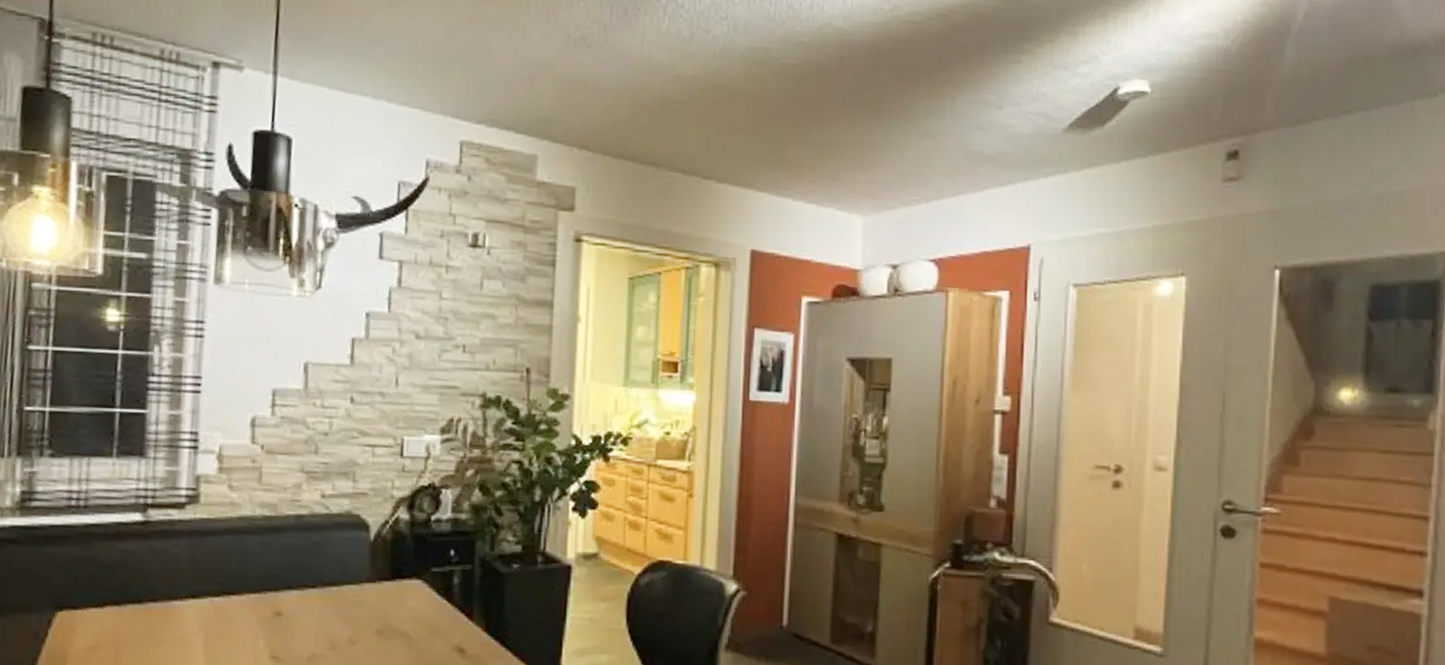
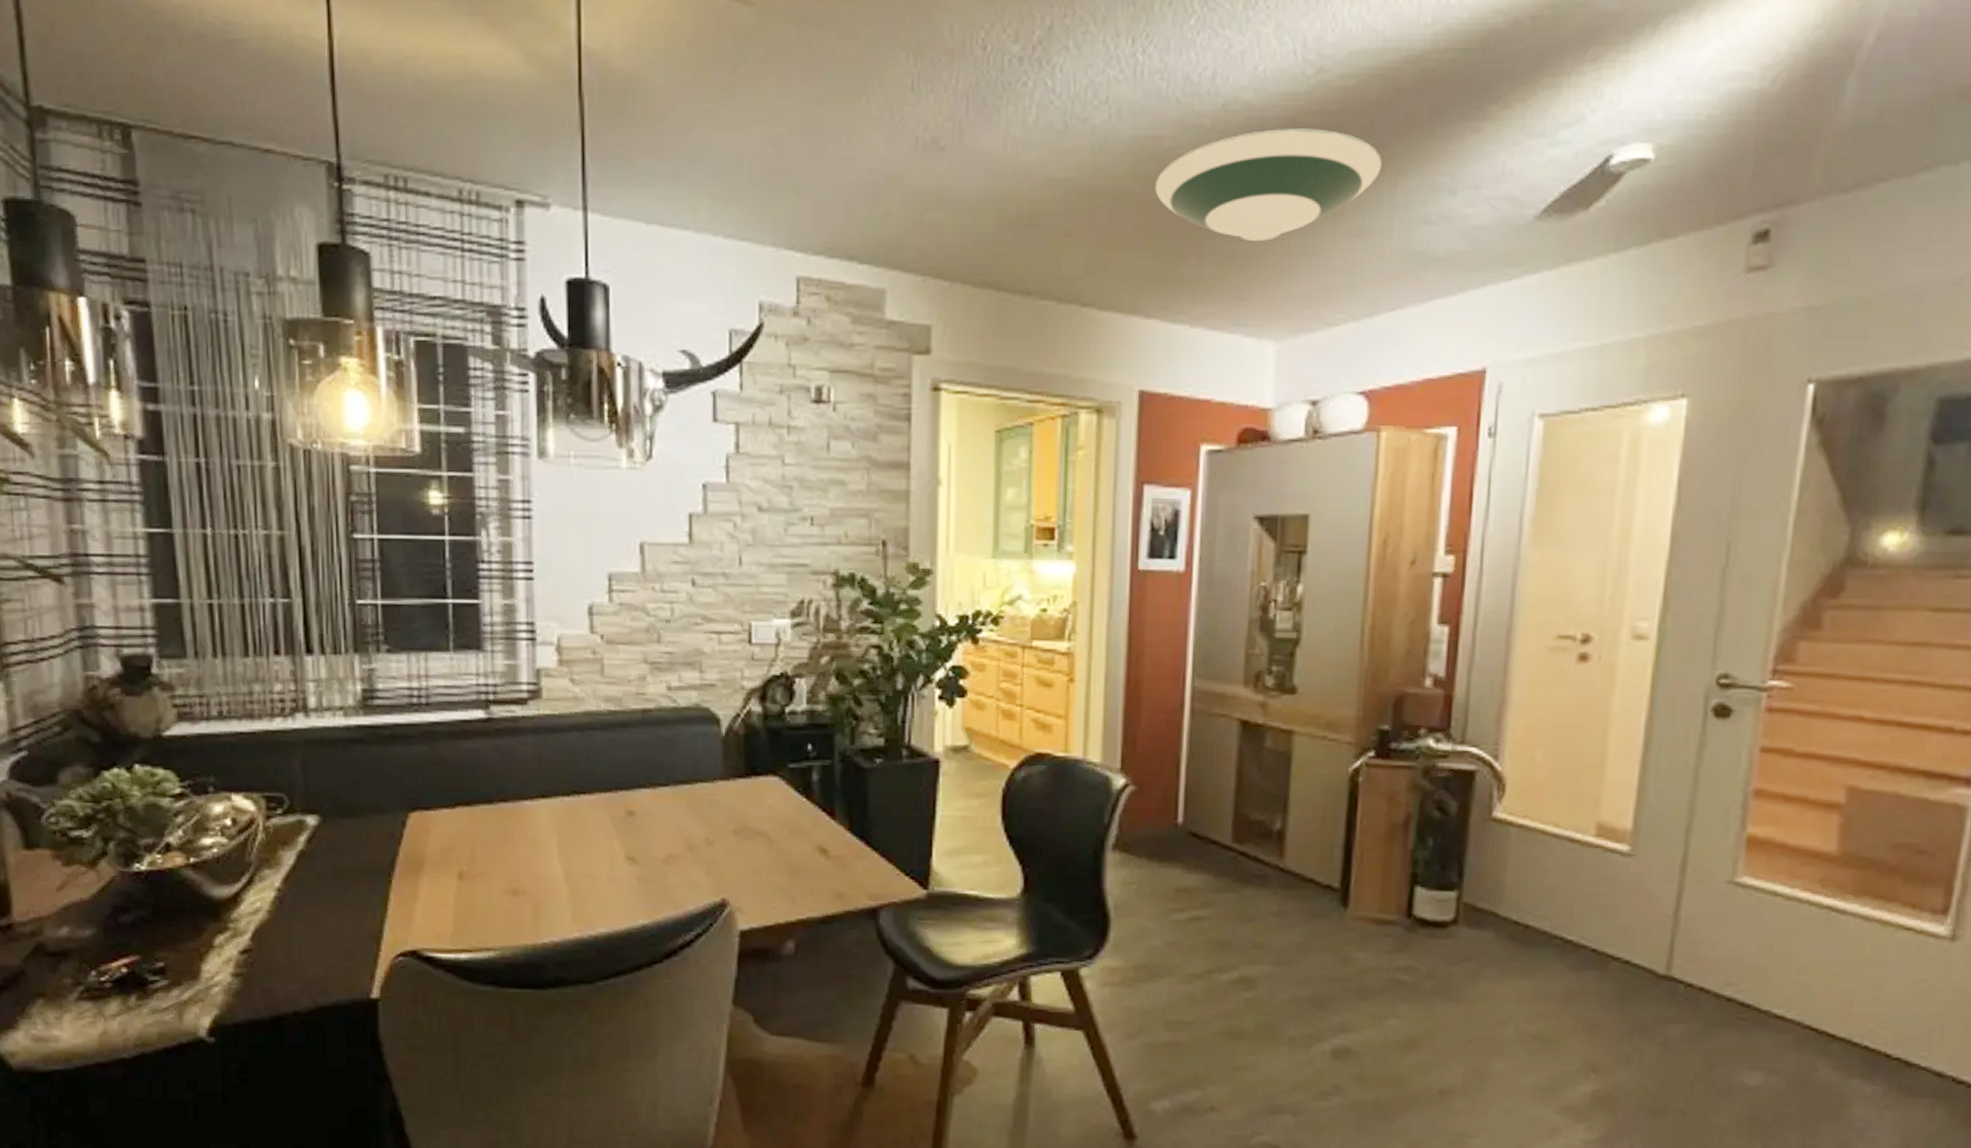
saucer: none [764,49,945,135] -> present [1154,129,1382,241]

